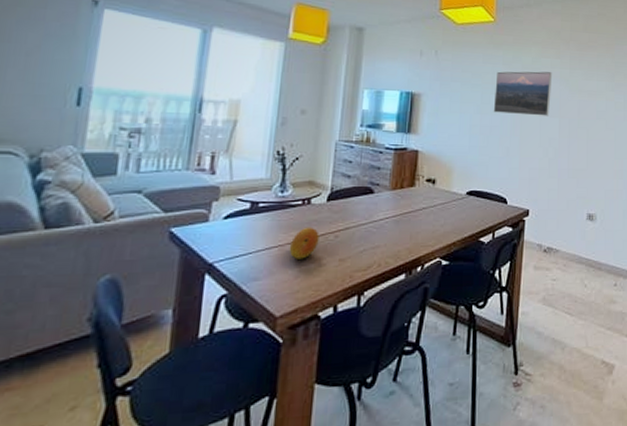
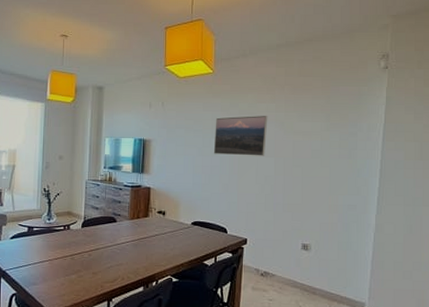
fruit: present [289,227,320,259] -> none [56,247,77,271]

